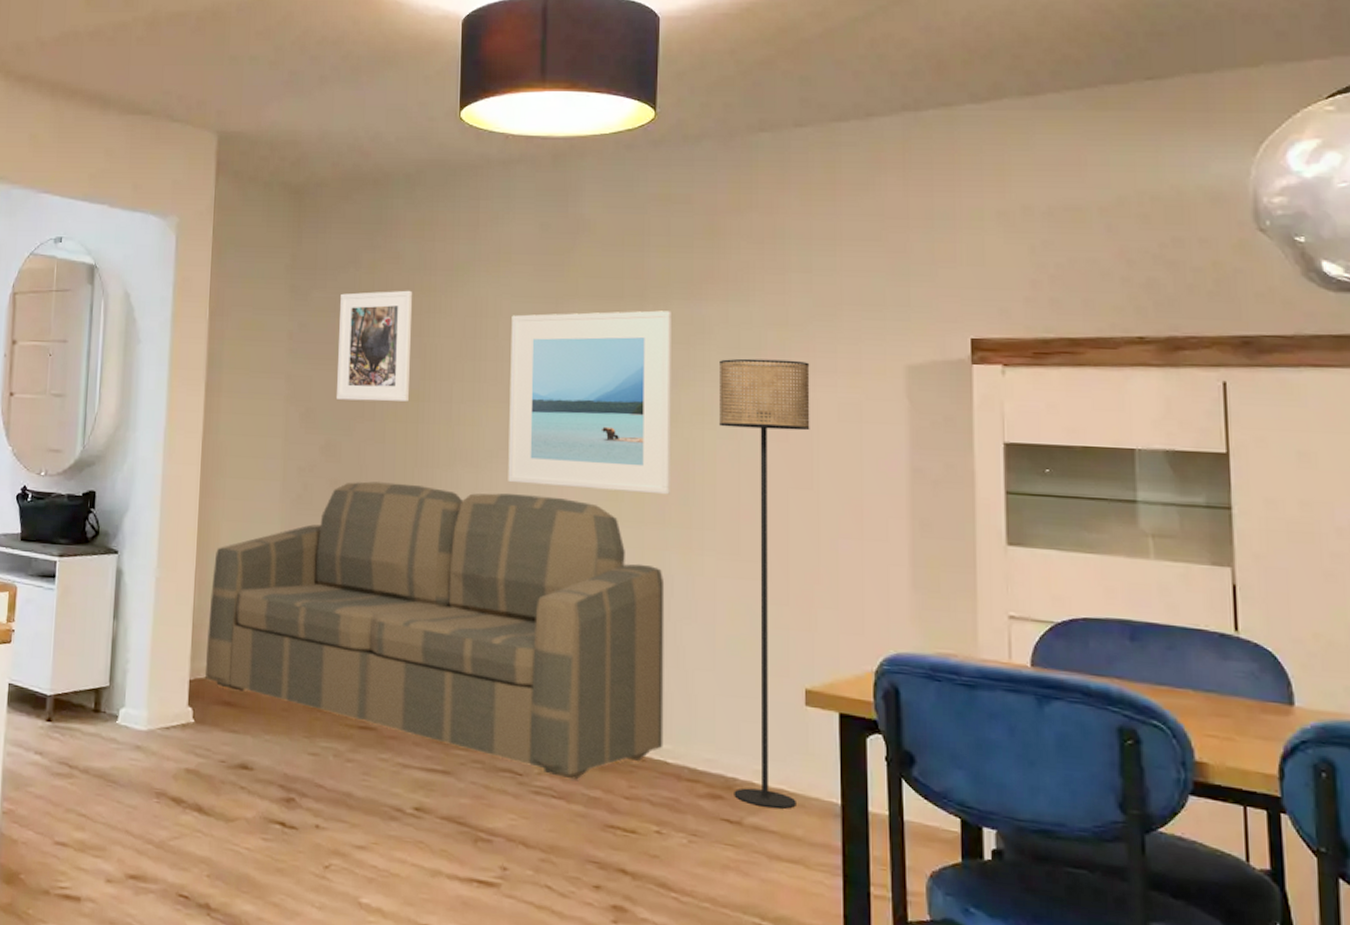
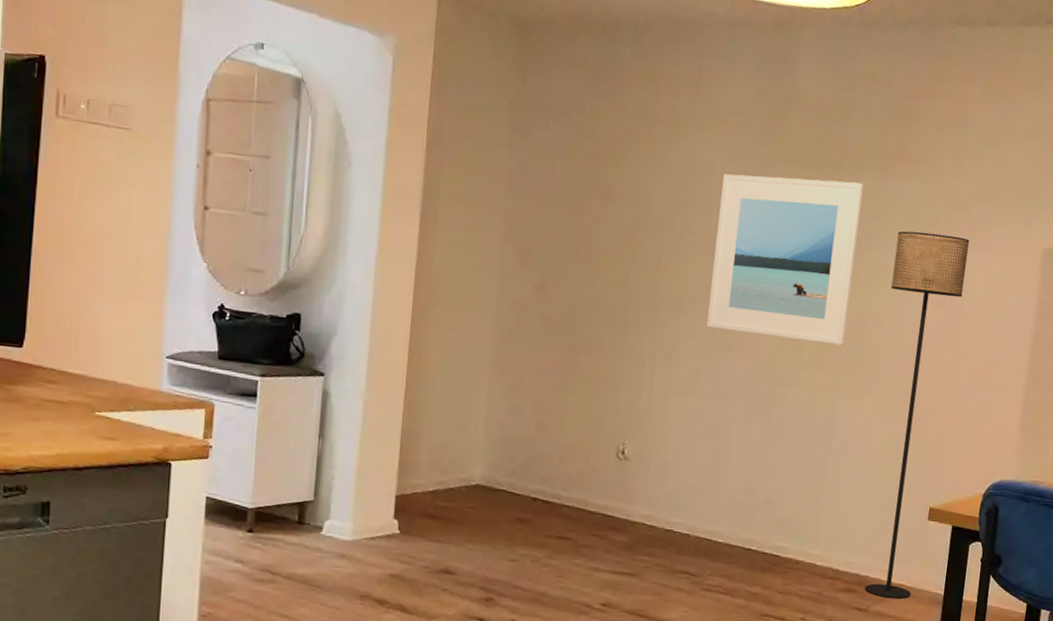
sofa: present [205,481,665,780] -> none [412,319,831,579]
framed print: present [335,290,413,402] -> none [552,136,634,247]

